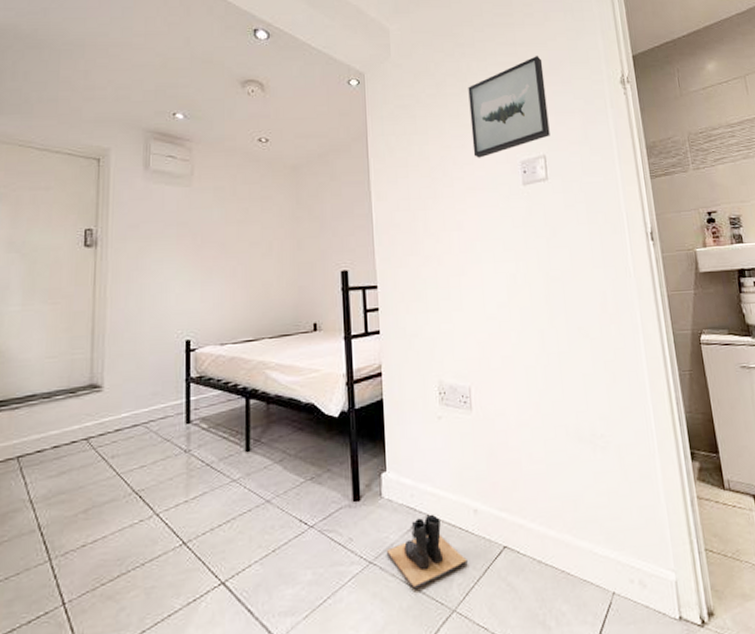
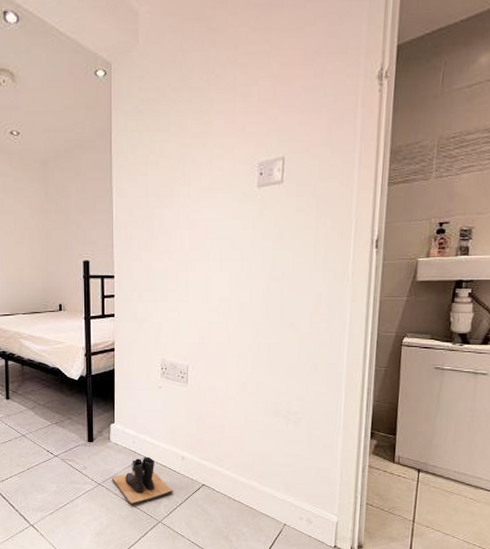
wall art: present [468,56,550,158] -> none [212,44,297,158]

